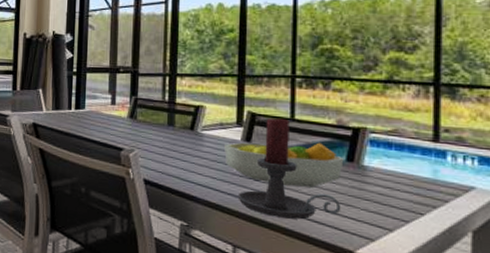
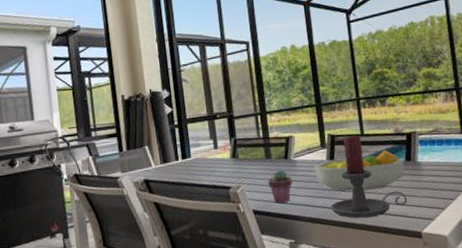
potted succulent: none [166,141,195,179] -> present [268,169,293,204]

